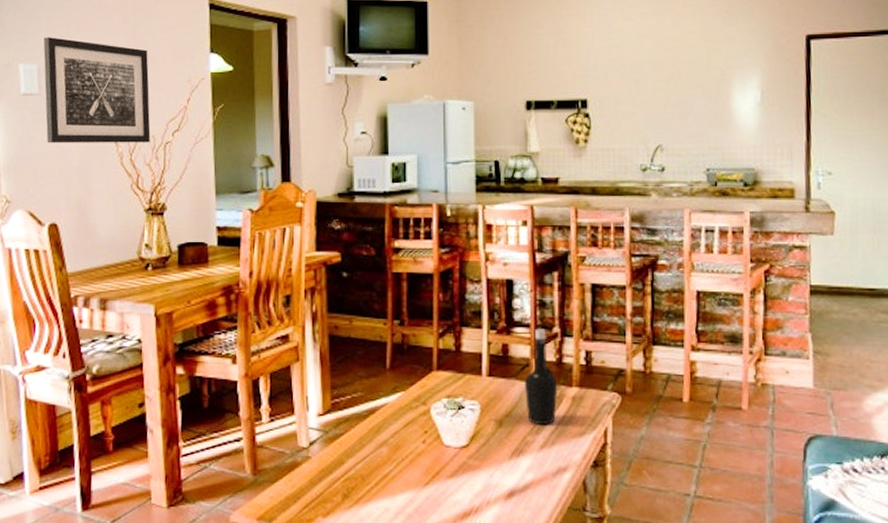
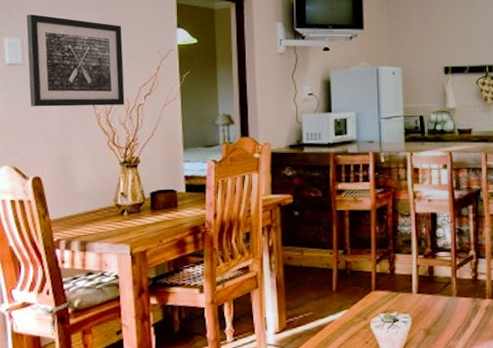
bottle: present [525,328,558,424] -> none [448,252,474,331]

